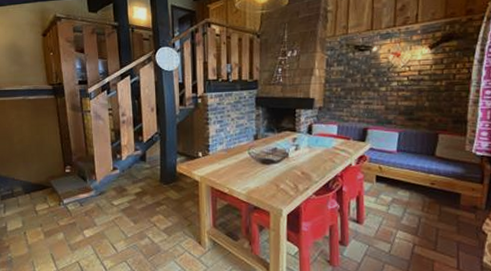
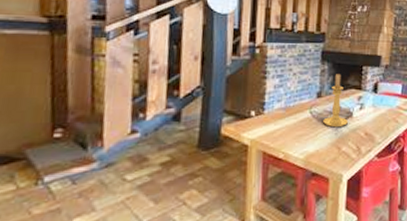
candle holder: none [261,118,284,167] -> present [323,74,348,128]

